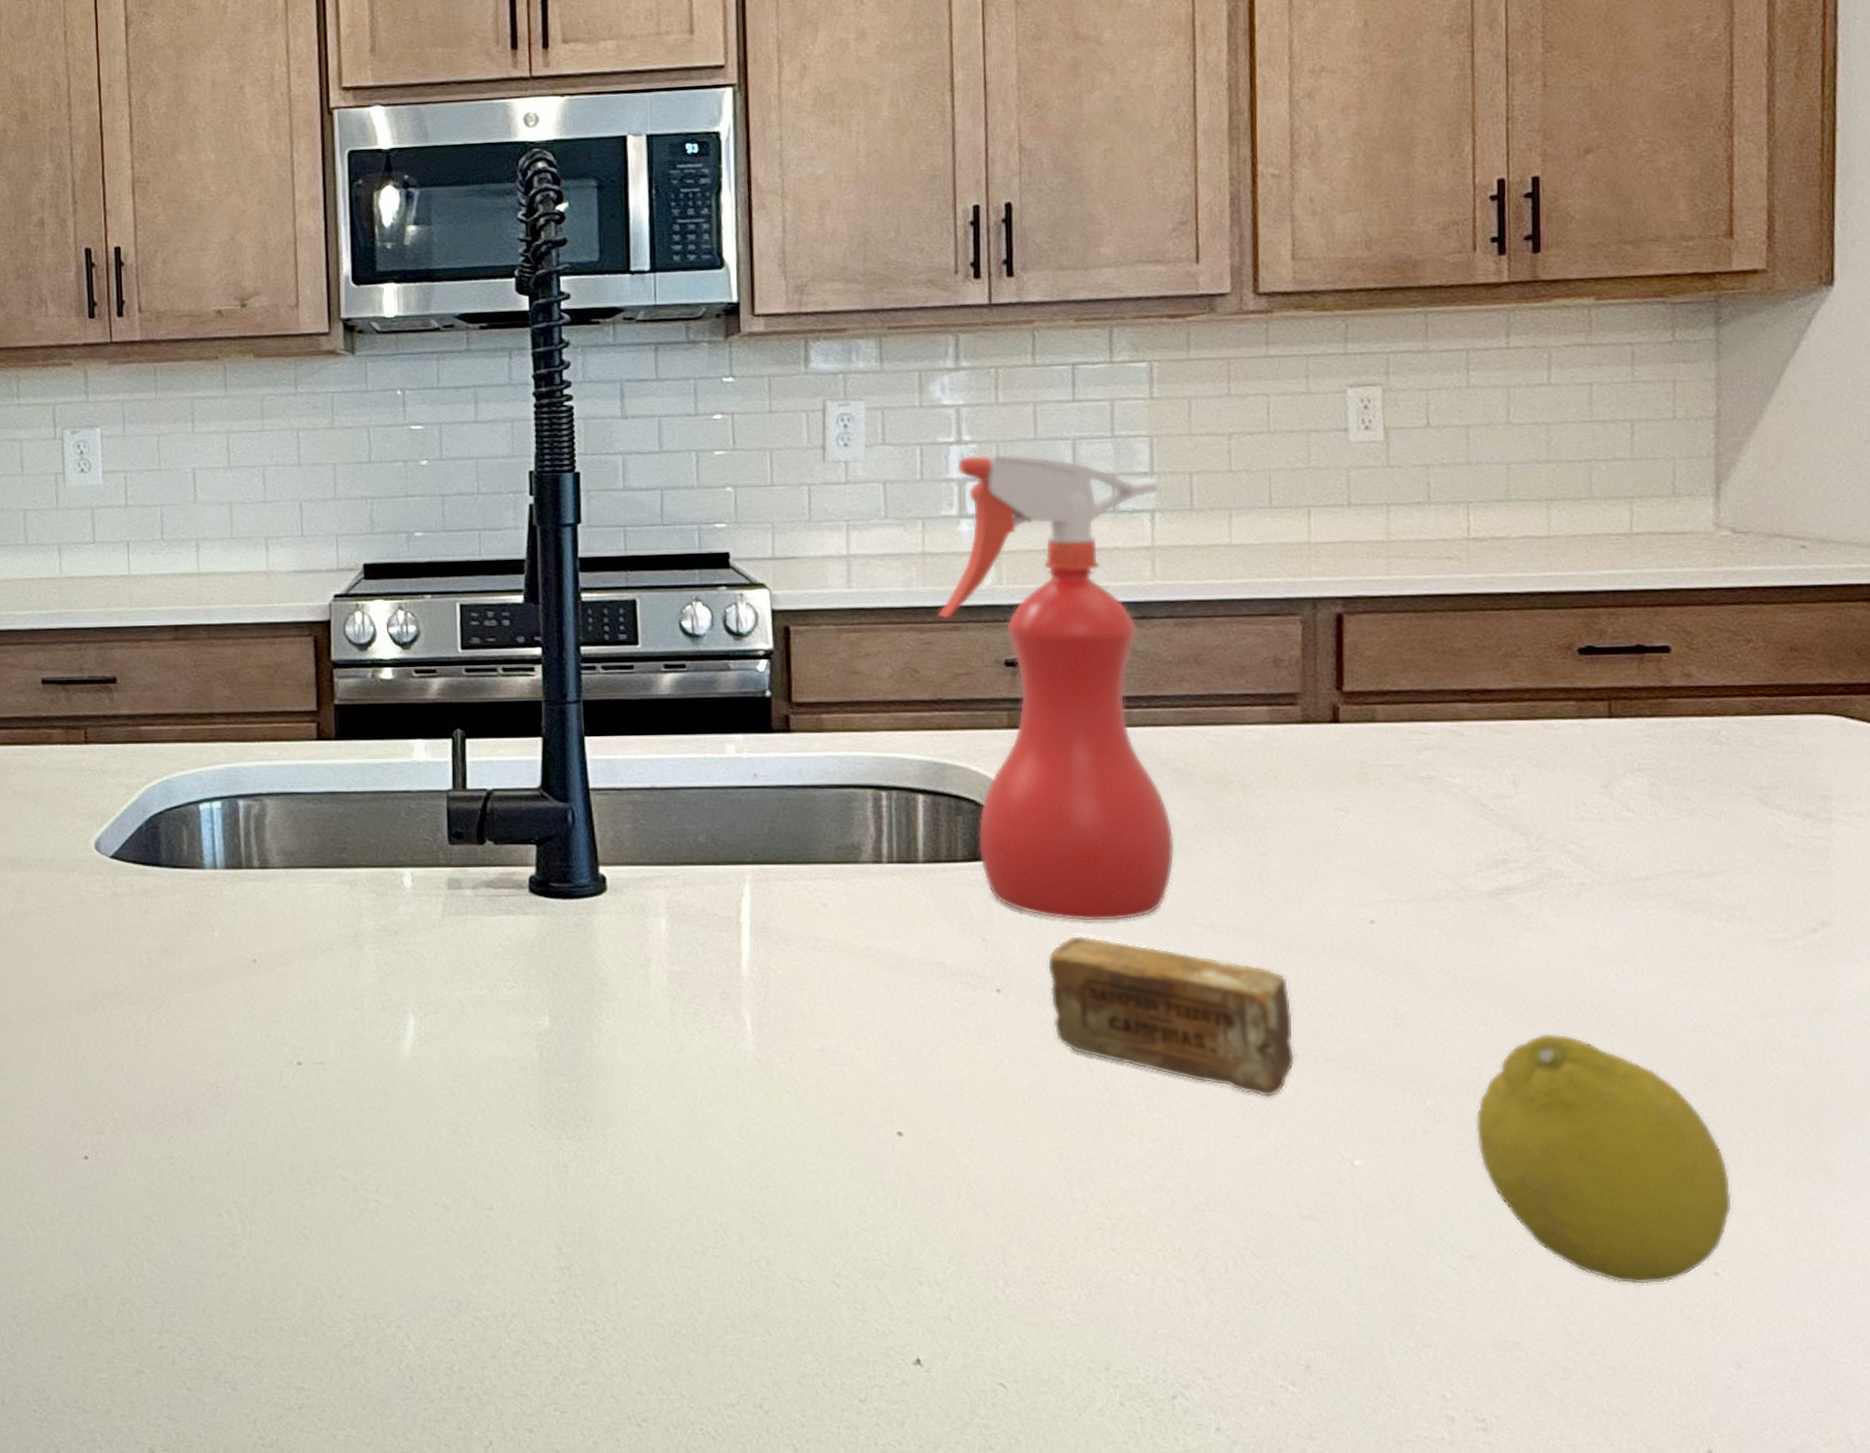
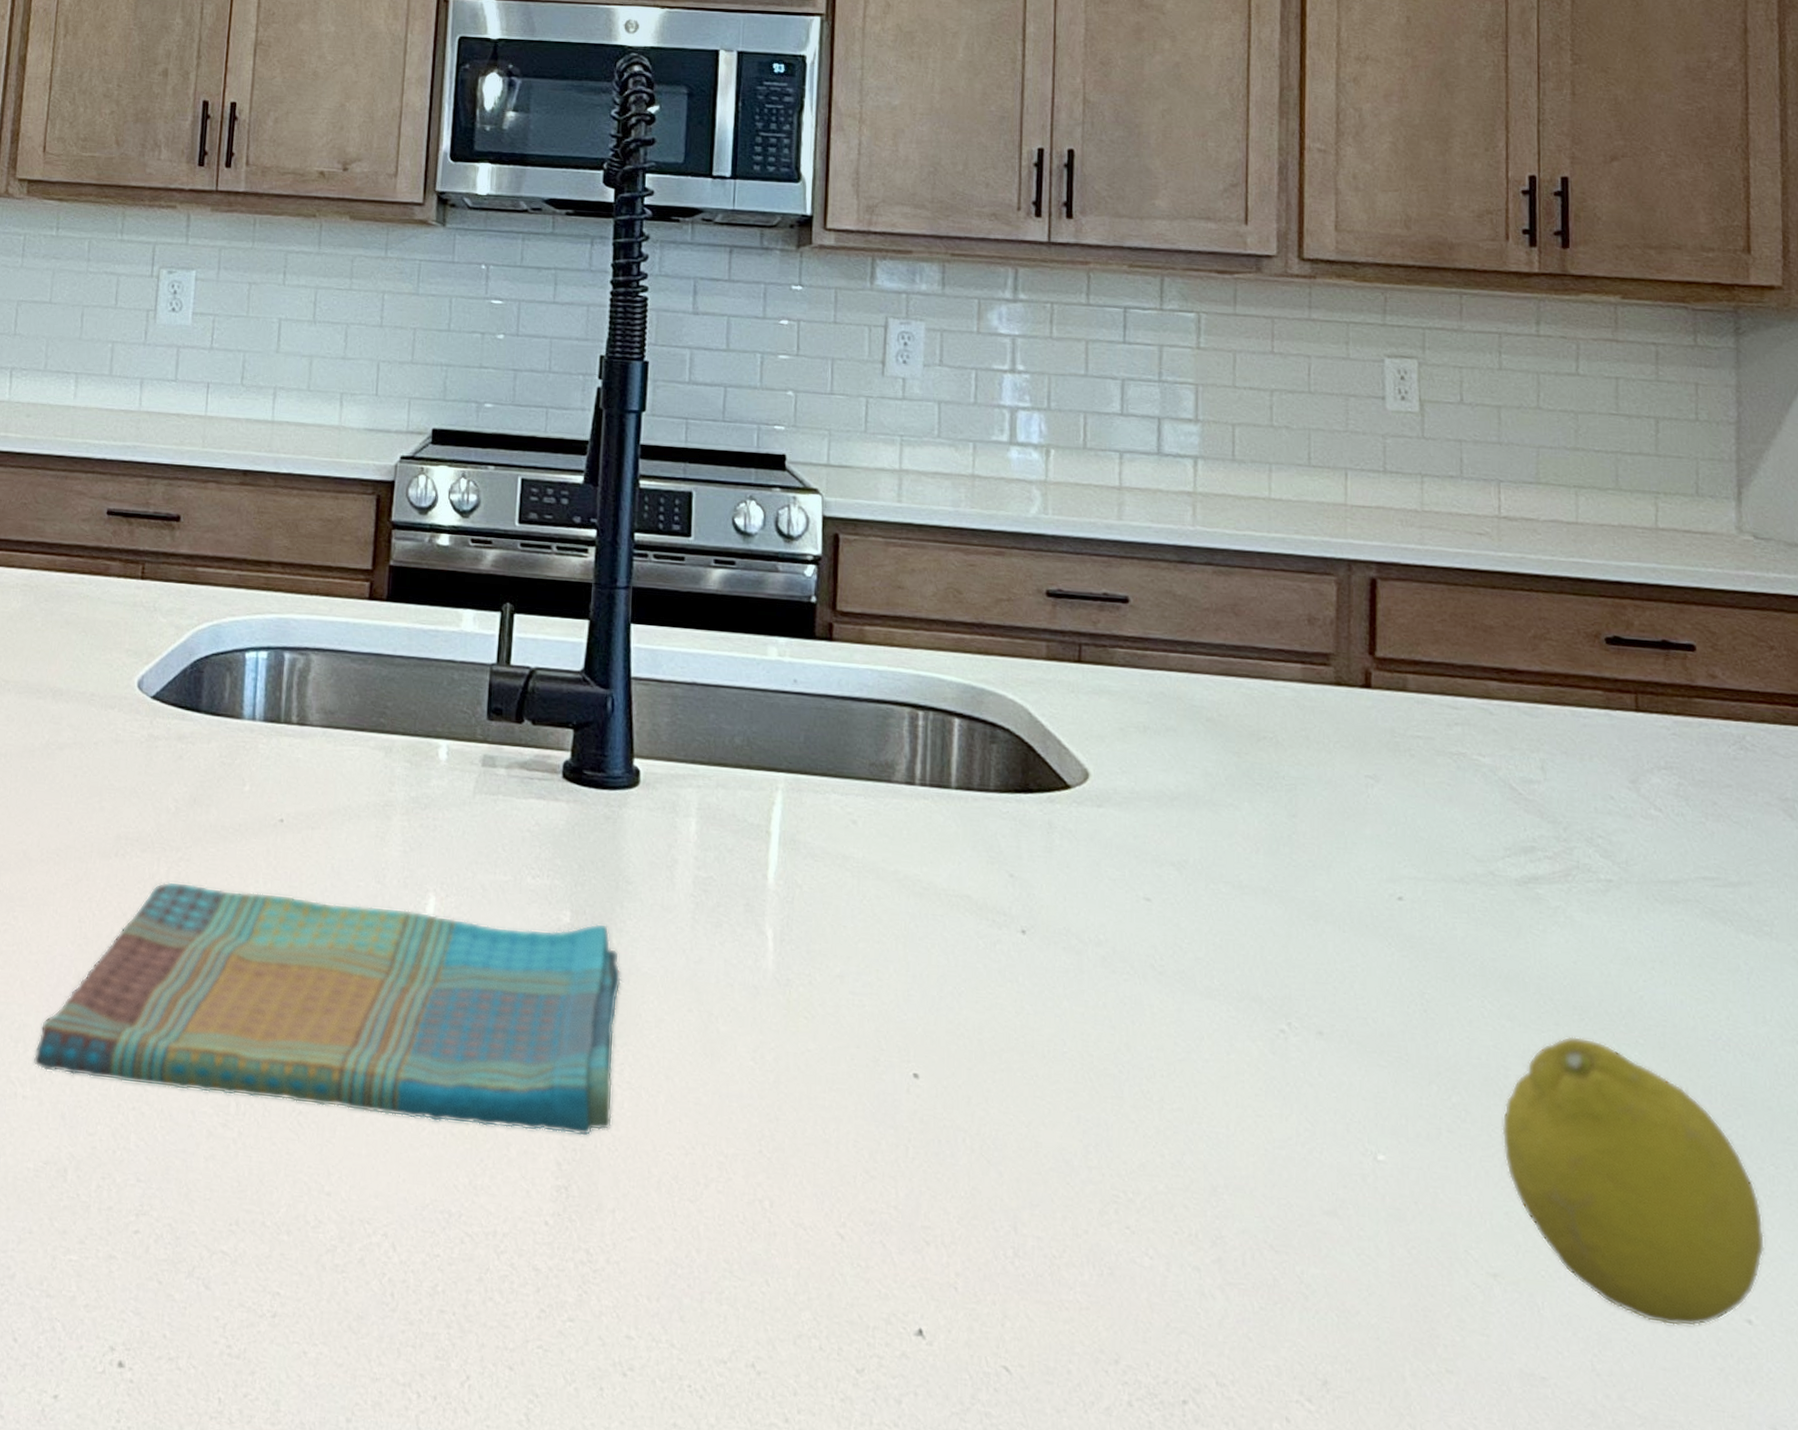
dish towel: none [40,1025,607,1222] -> present [33,881,621,1136]
spray bottle: present [937,453,1175,922] -> none [982,384,1205,871]
soap bar: present [1047,935,1295,1098] -> none [1073,881,1319,1077]

